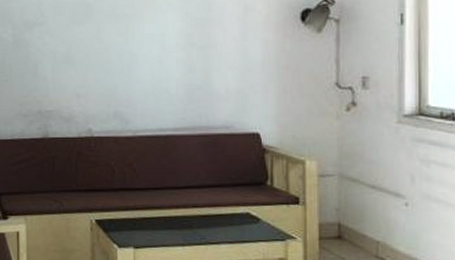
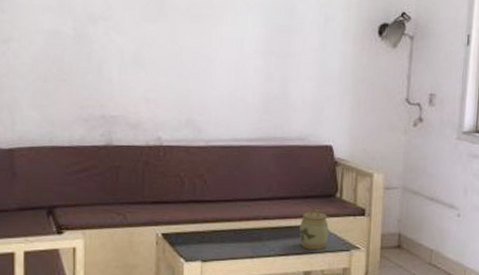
jar: none [230,196,262,239] -> present [299,208,330,250]

